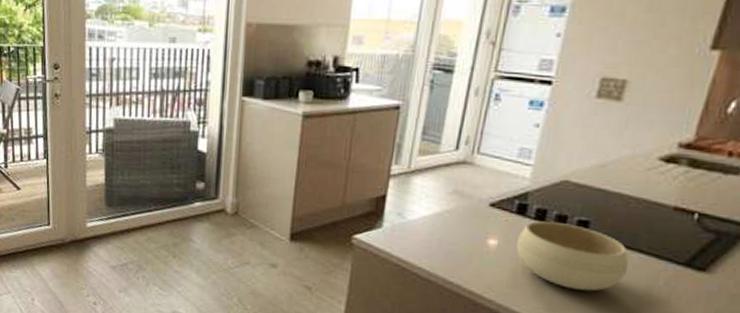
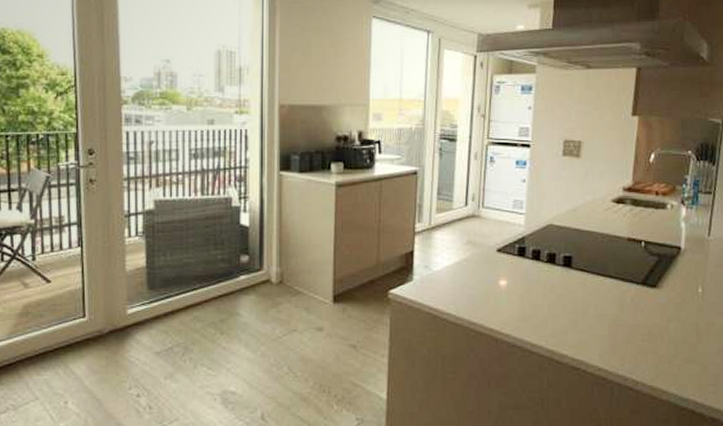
bowl: present [516,221,629,292] -> none [521,259,605,316]

